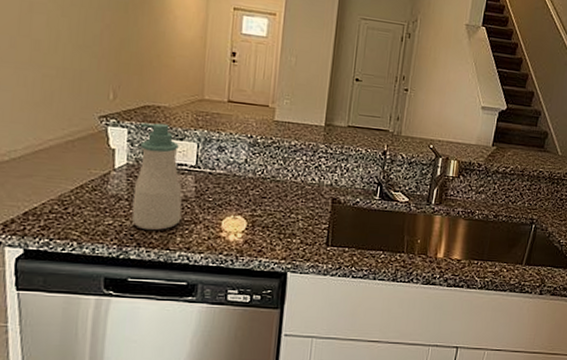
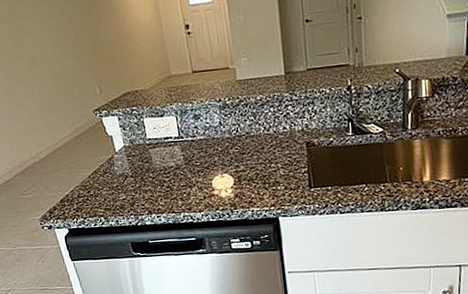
soap bottle: present [131,122,182,231] -> none [125,104,178,199]

